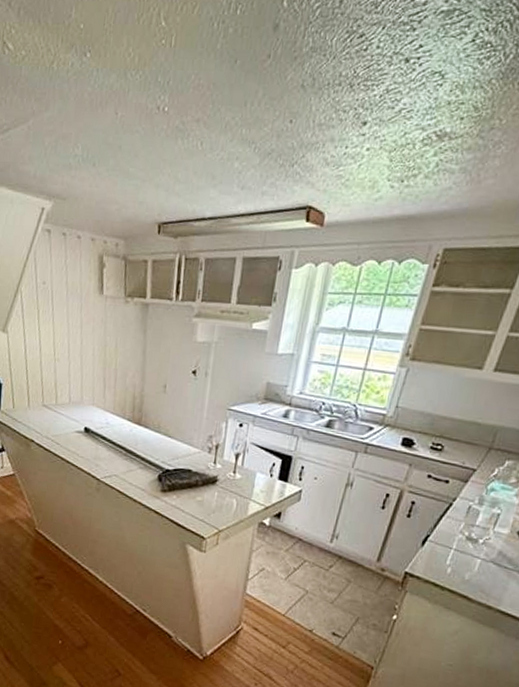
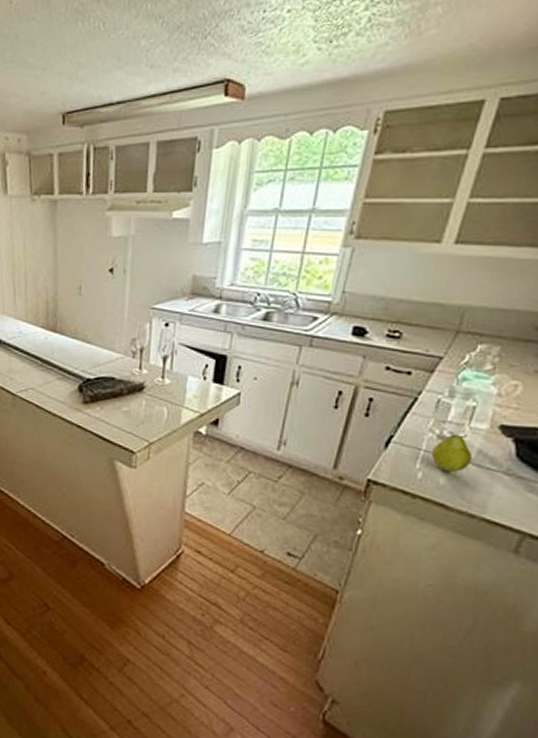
fruit: none [460,533,494,570] -> present [431,431,473,473]

